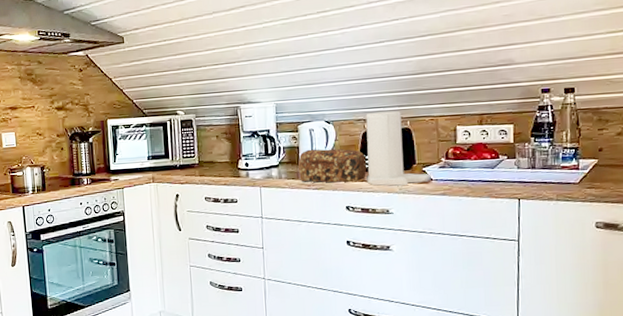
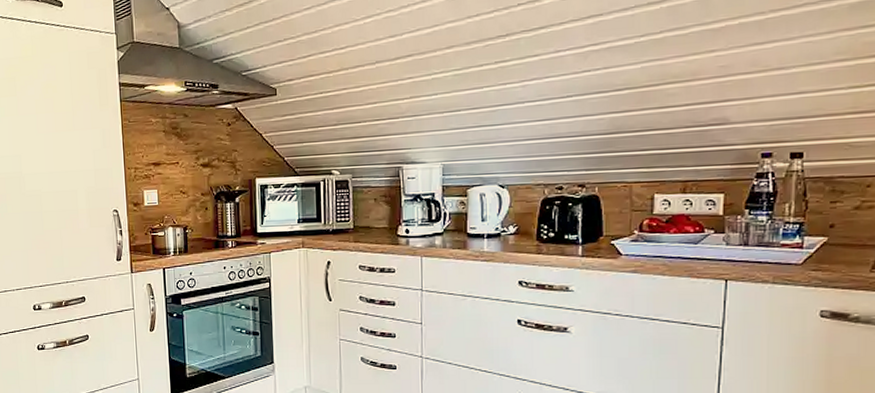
bread loaf: present [298,148,366,183] -> none [465,216,544,254]
paper towel: present [365,111,431,186] -> none [543,175,621,261]

